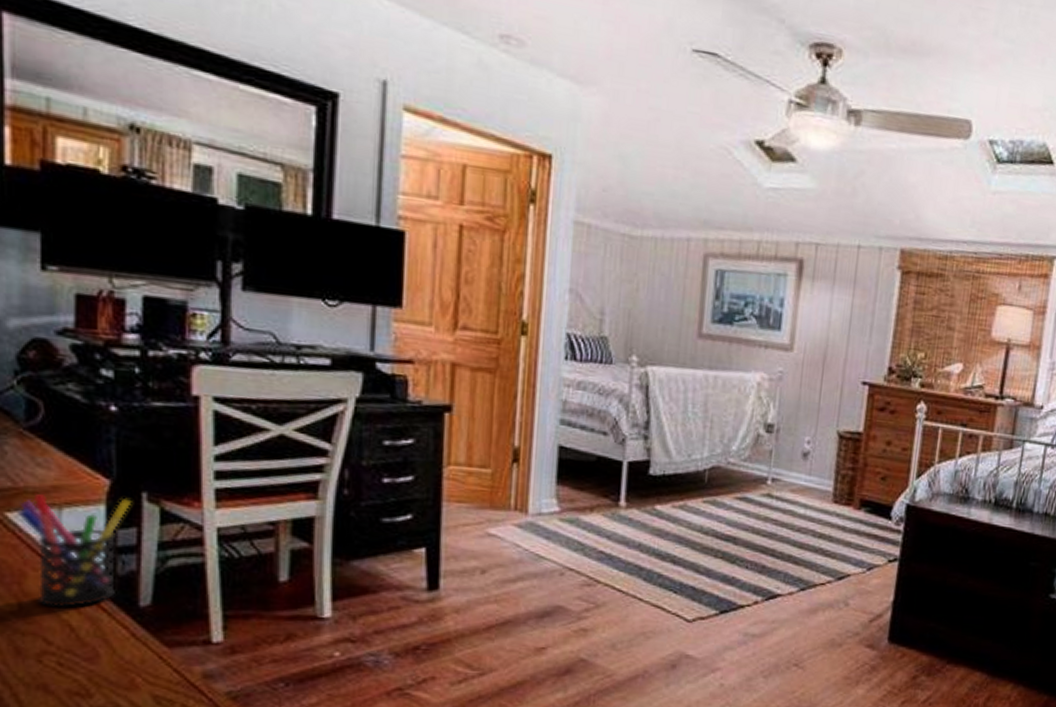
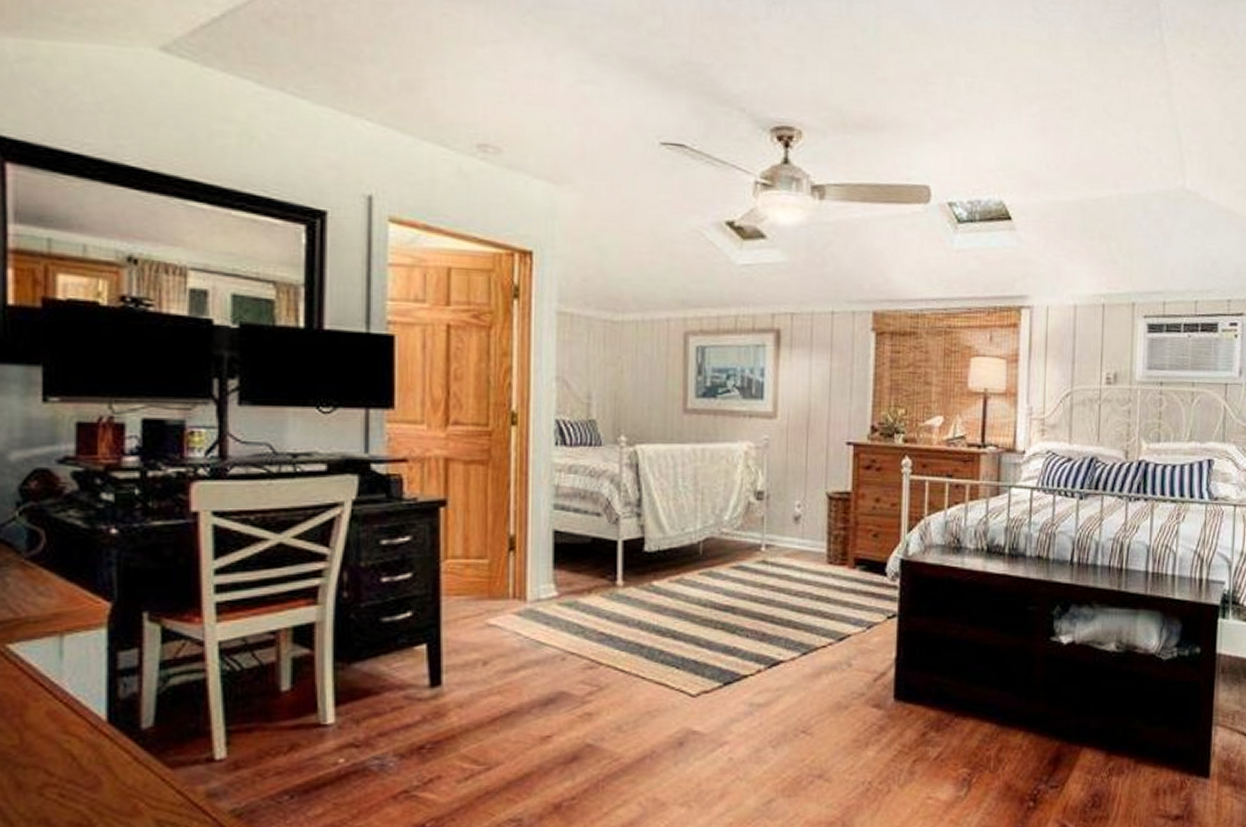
pen holder: present [18,493,132,607] -> none [19,620,133,737]

